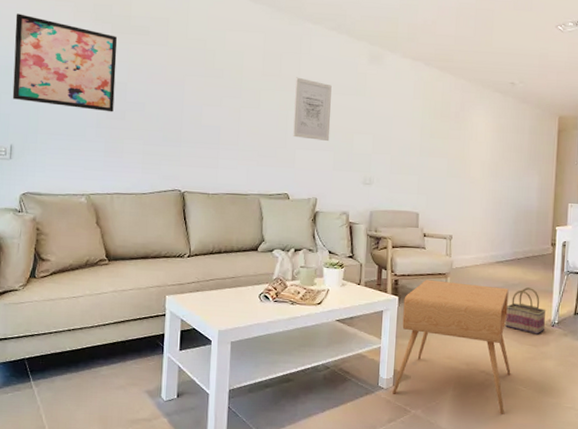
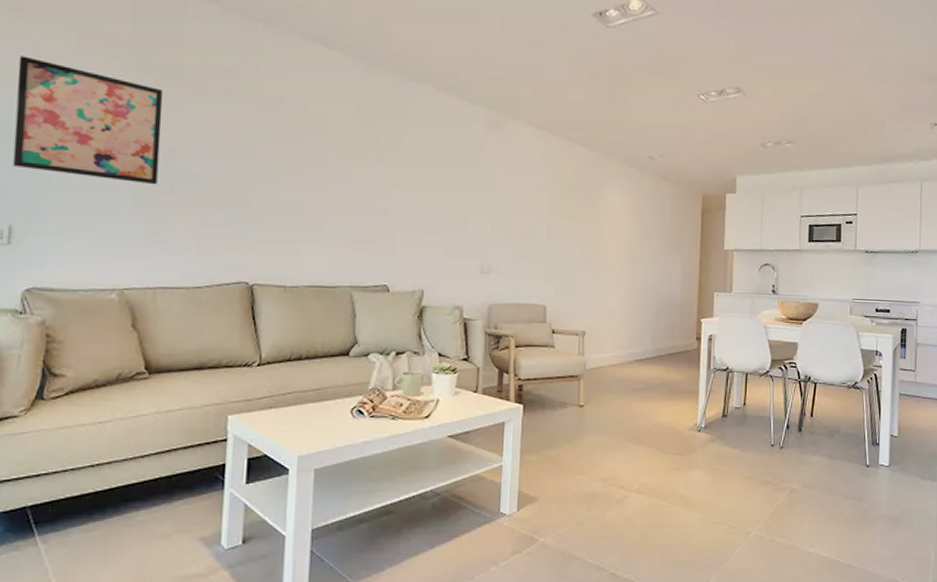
wall art: present [293,77,332,141] -> none [394,145,441,222]
side table: present [392,279,511,414] -> none [517,383,654,536]
basket: present [505,288,547,335] -> none [647,388,692,441]

